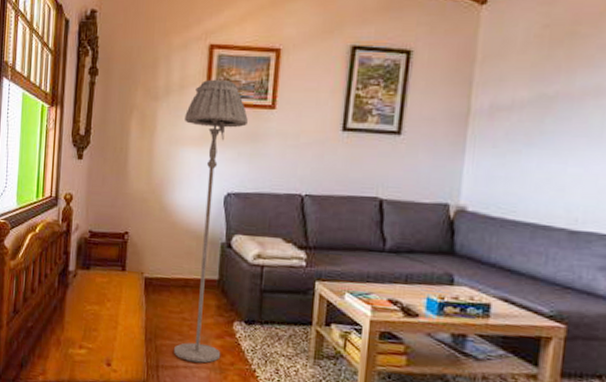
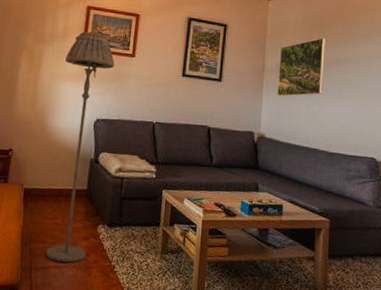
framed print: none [488,56,579,151] -> present [277,38,325,96]

